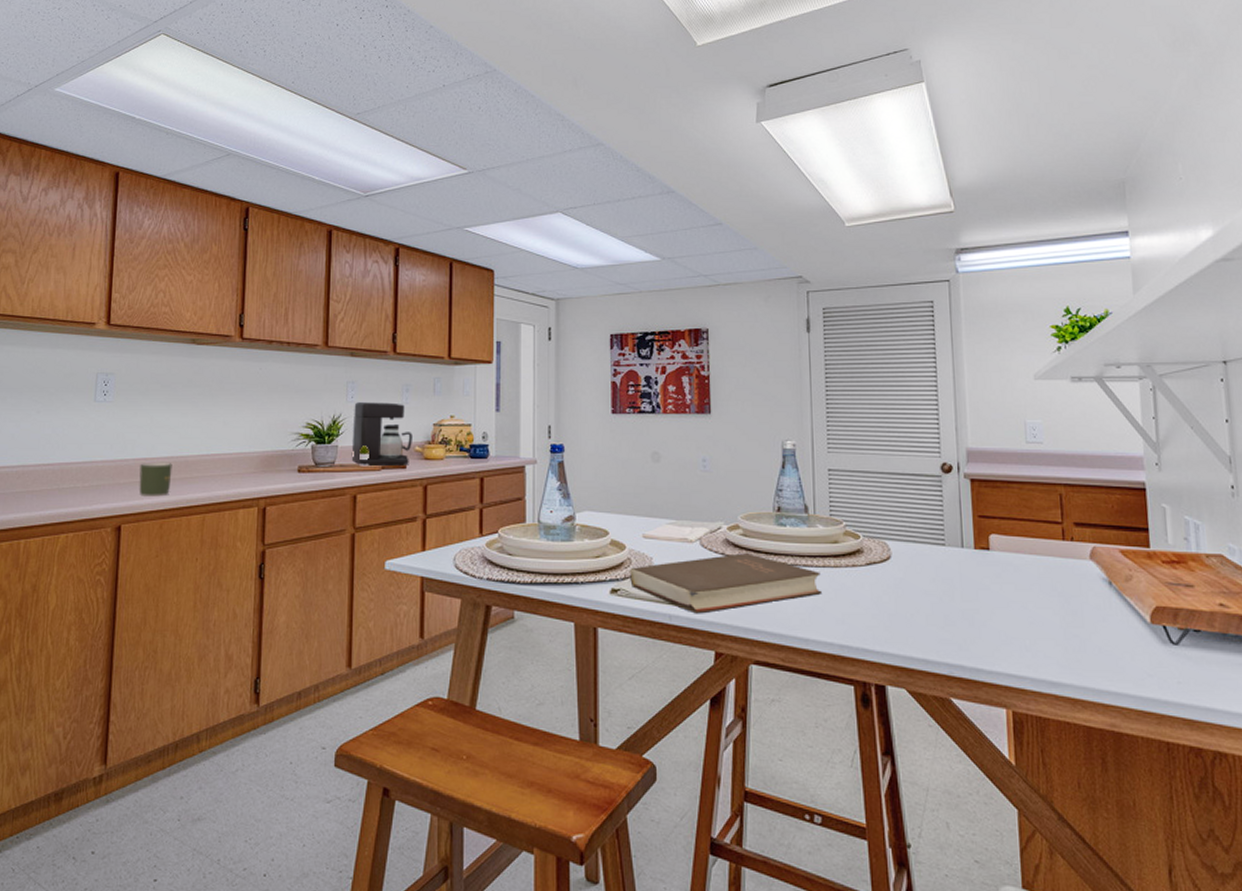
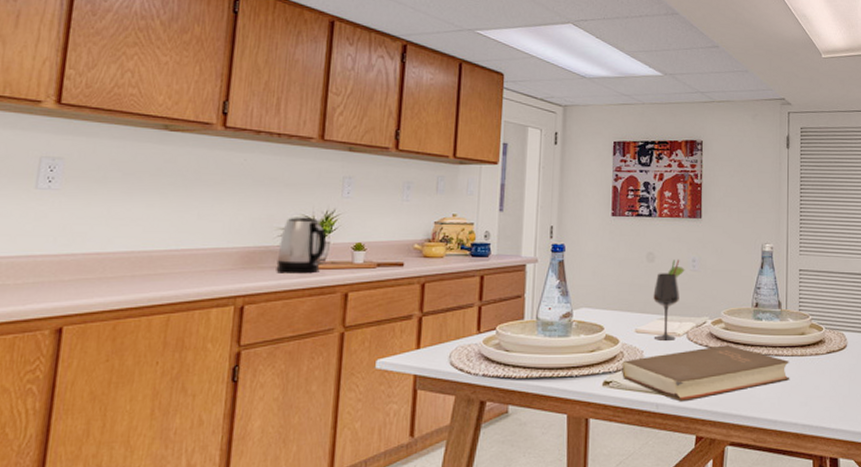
mug: present [139,462,172,497] -> none [88,257,133,295]
kettle: none [292,422,335,476] -> present [276,217,327,274]
coffee maker: present [351,402,412,466] -> none [344,198,412,263]
wine glass: none [661,458,695,547] -> present [653,259,685,340]

